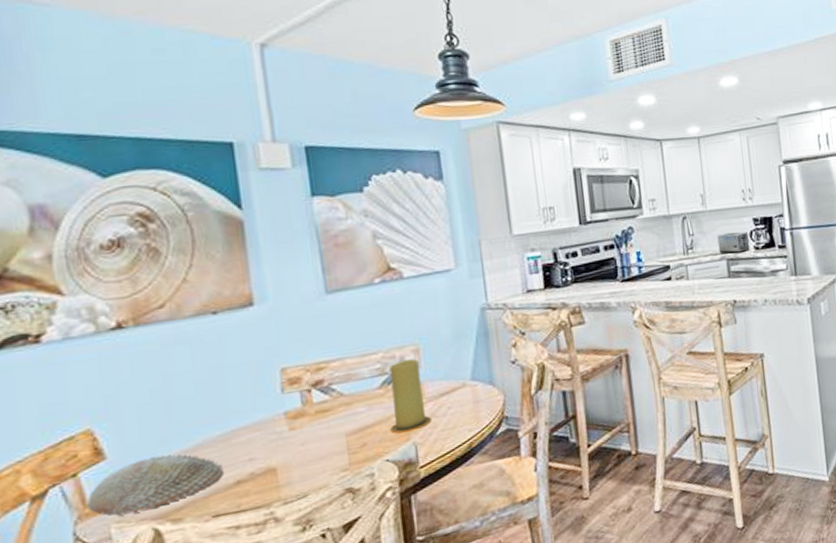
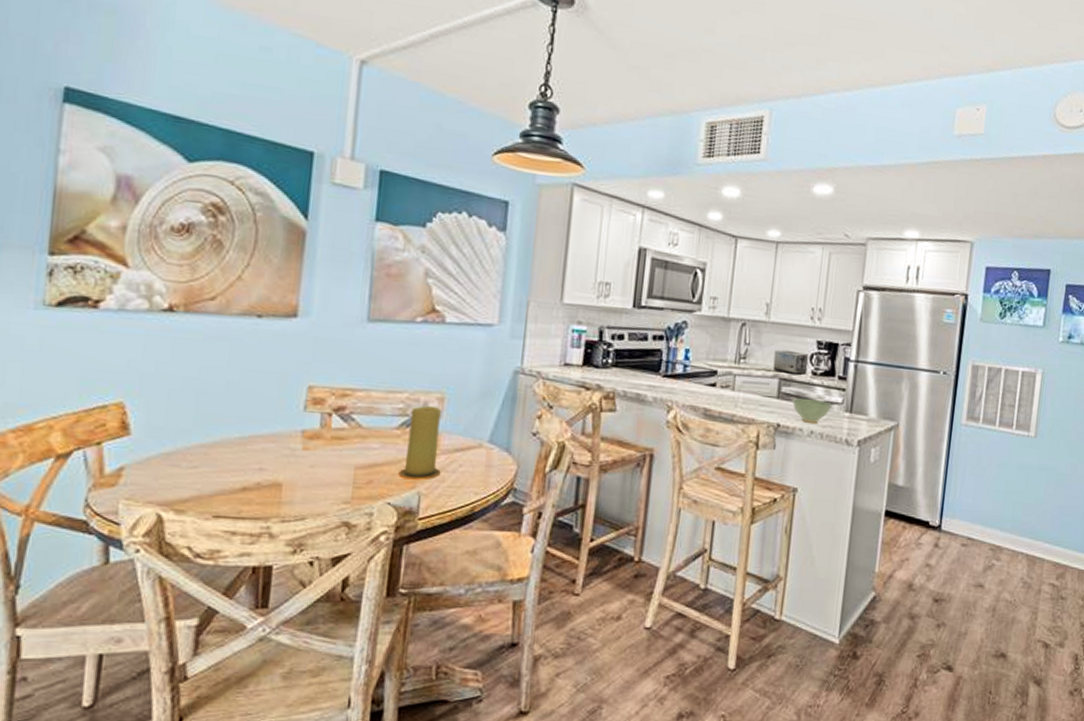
seashell: present [86,454,223,516] -> none [103,443,233,495]
bowl: none [742,270,778,294] -> present [792,398,832,423]

